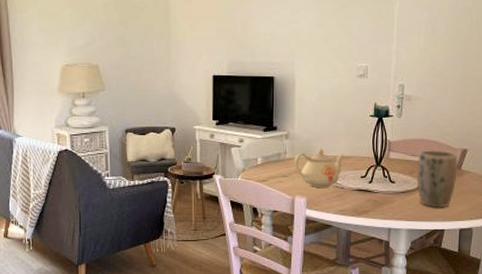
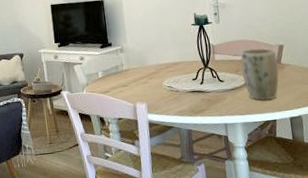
teapot: present [295,148,344,187] -> none [131,58,175,93]

